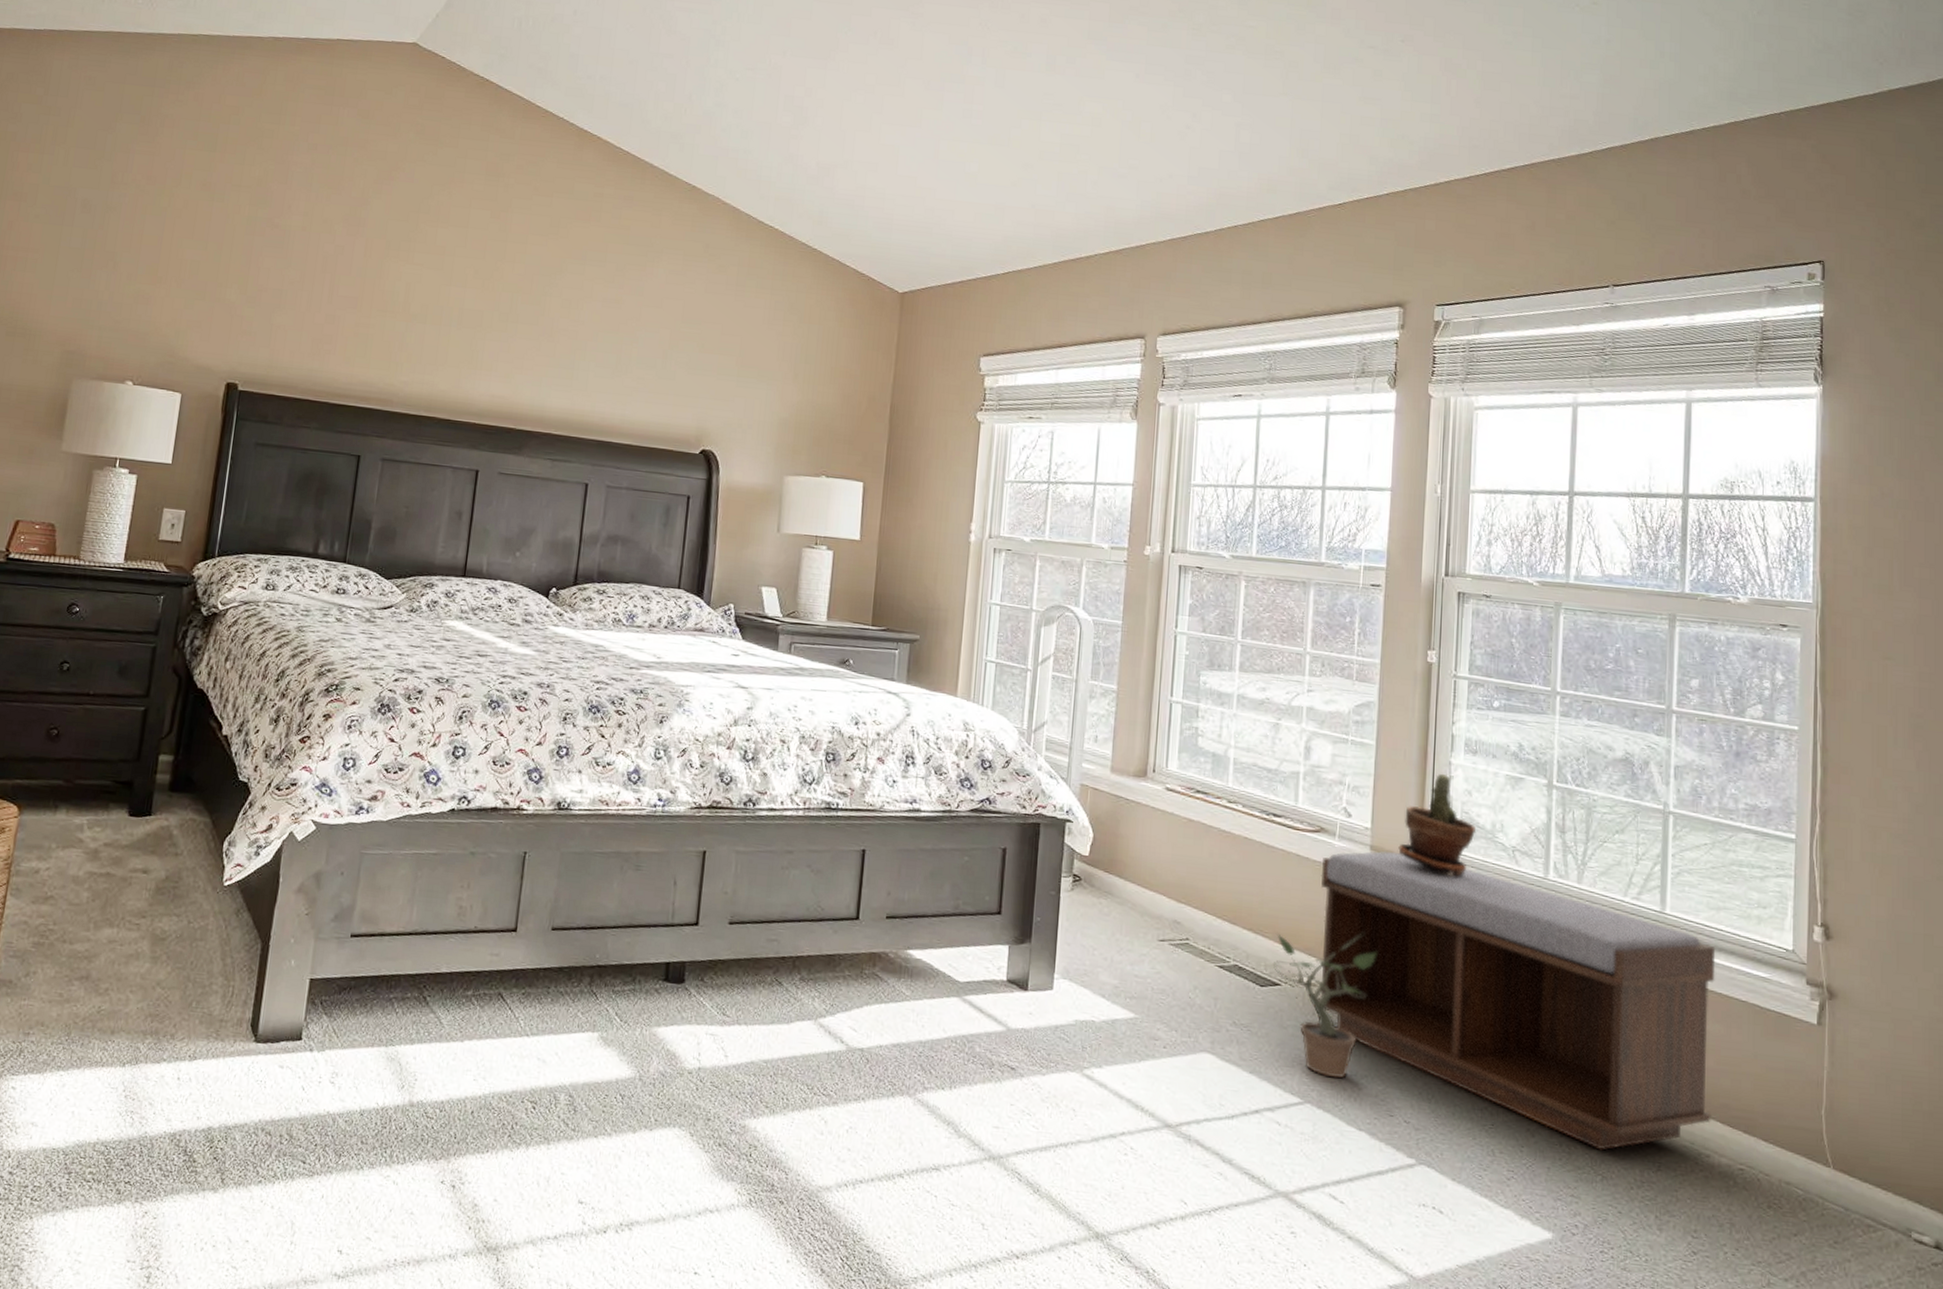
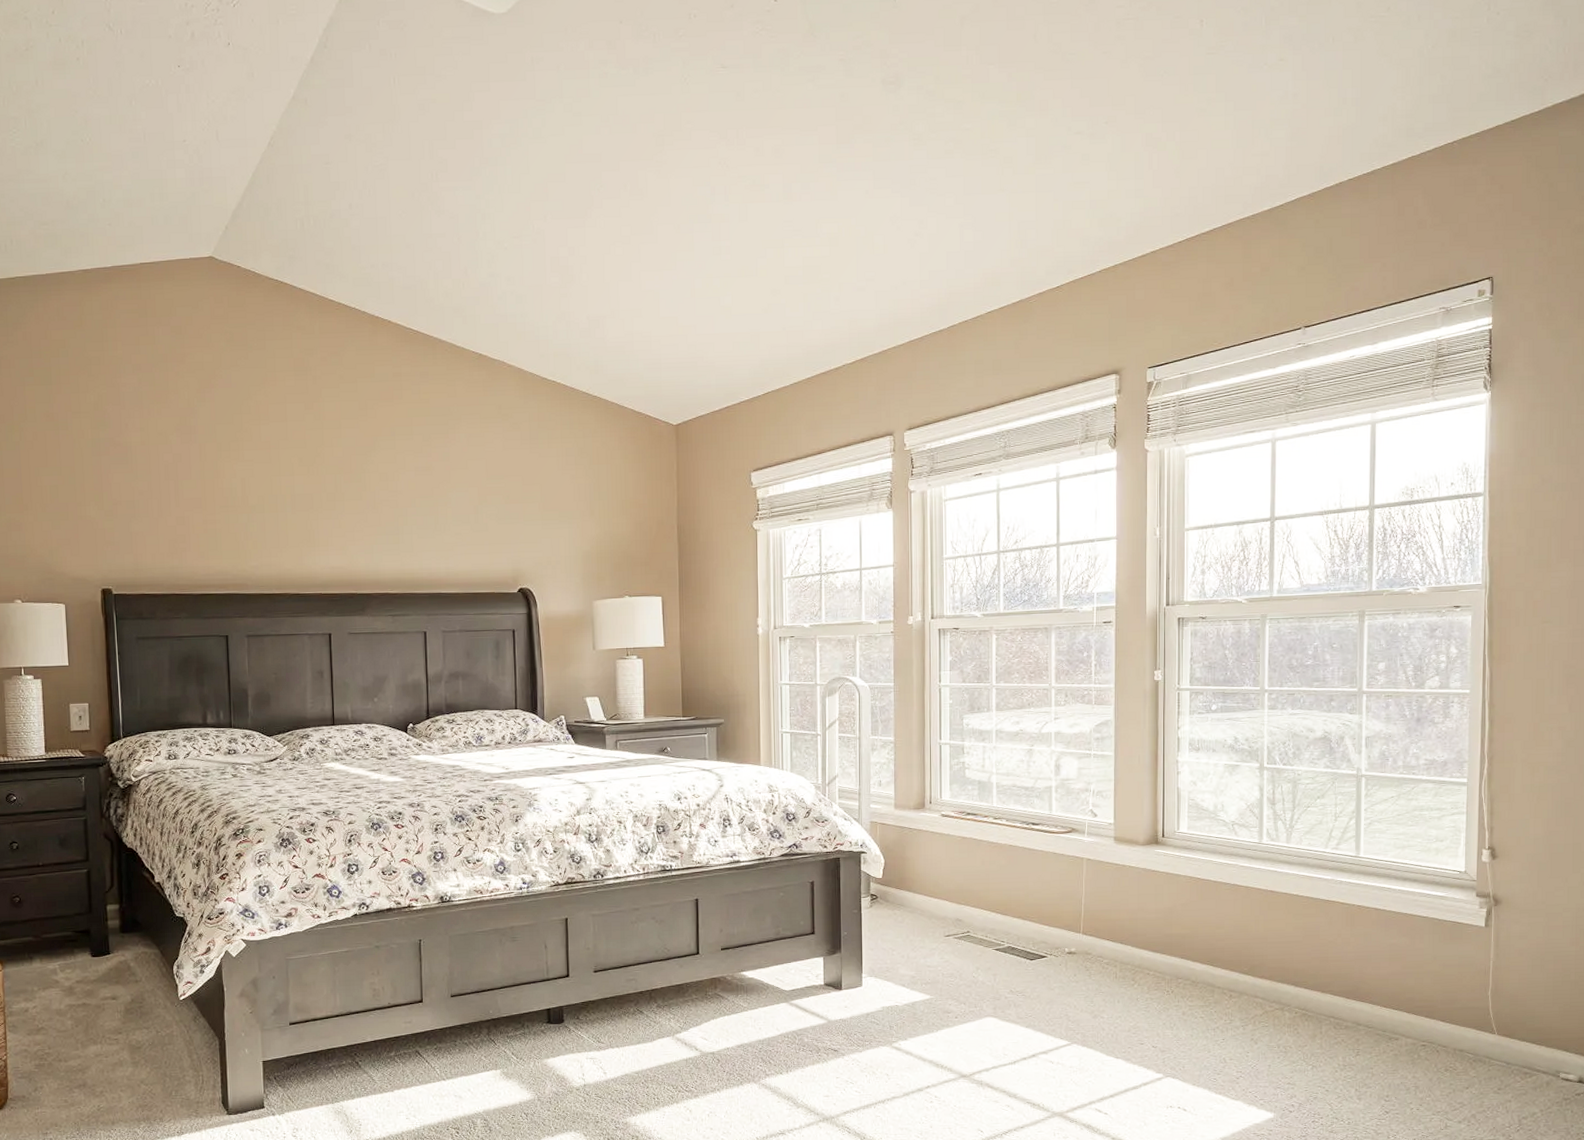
potted plant: present [1272,933,1378,1079] -> none [1039,907,1125,1022]
bench: present [1316,850,1716,1151] -> none [1074,839,1402,1047]
potted plant: present [1398,773,1477,877] -> none [1137,770,1202,853]

